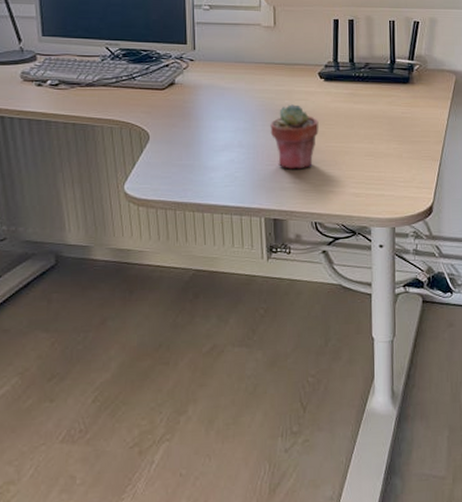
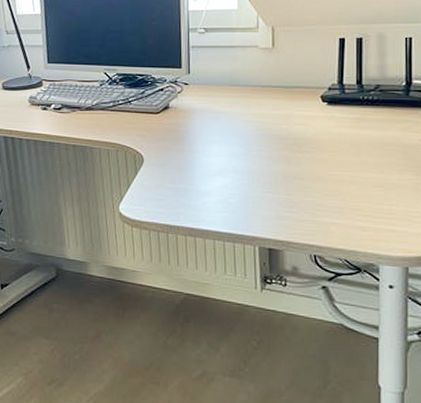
potted succulent: present [270,104,319,170] -> none [266,129,320,198]

